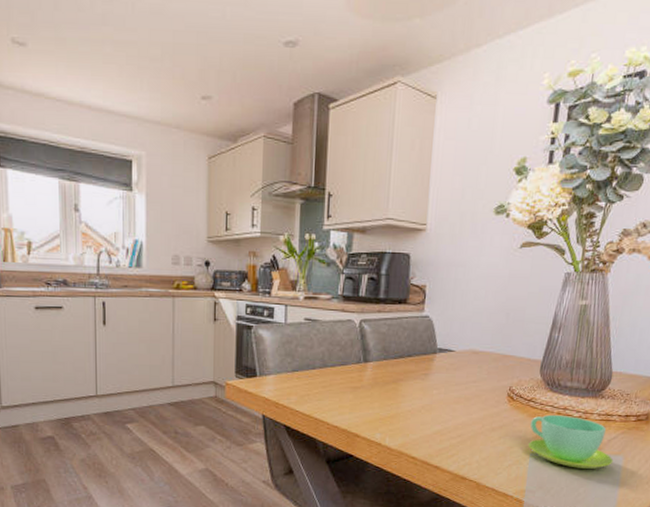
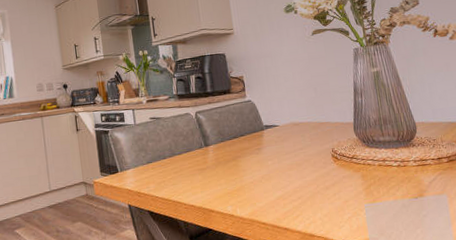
cup: present [528,414,614,469] -> none [358,166,440,212]

